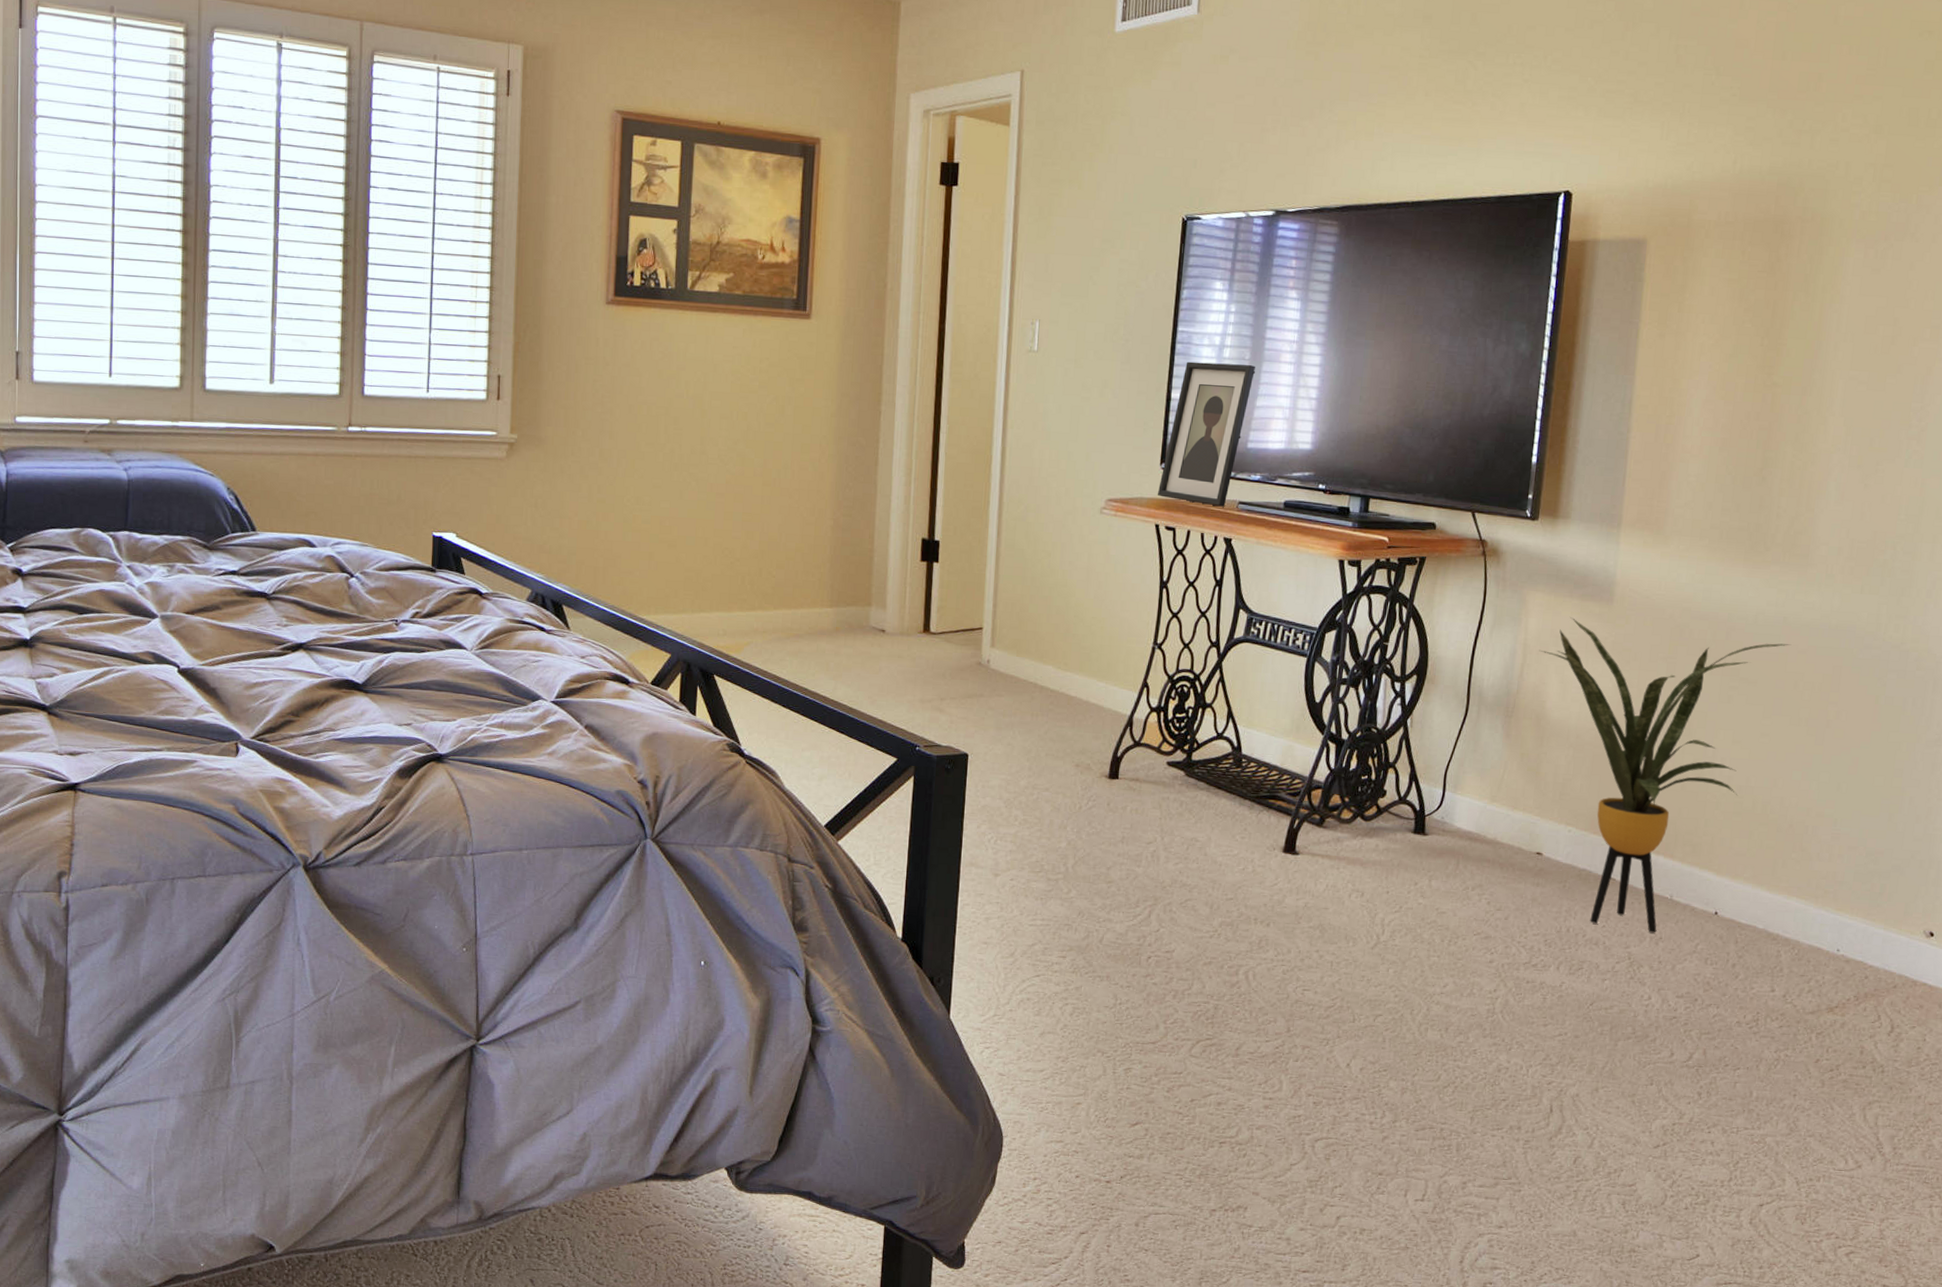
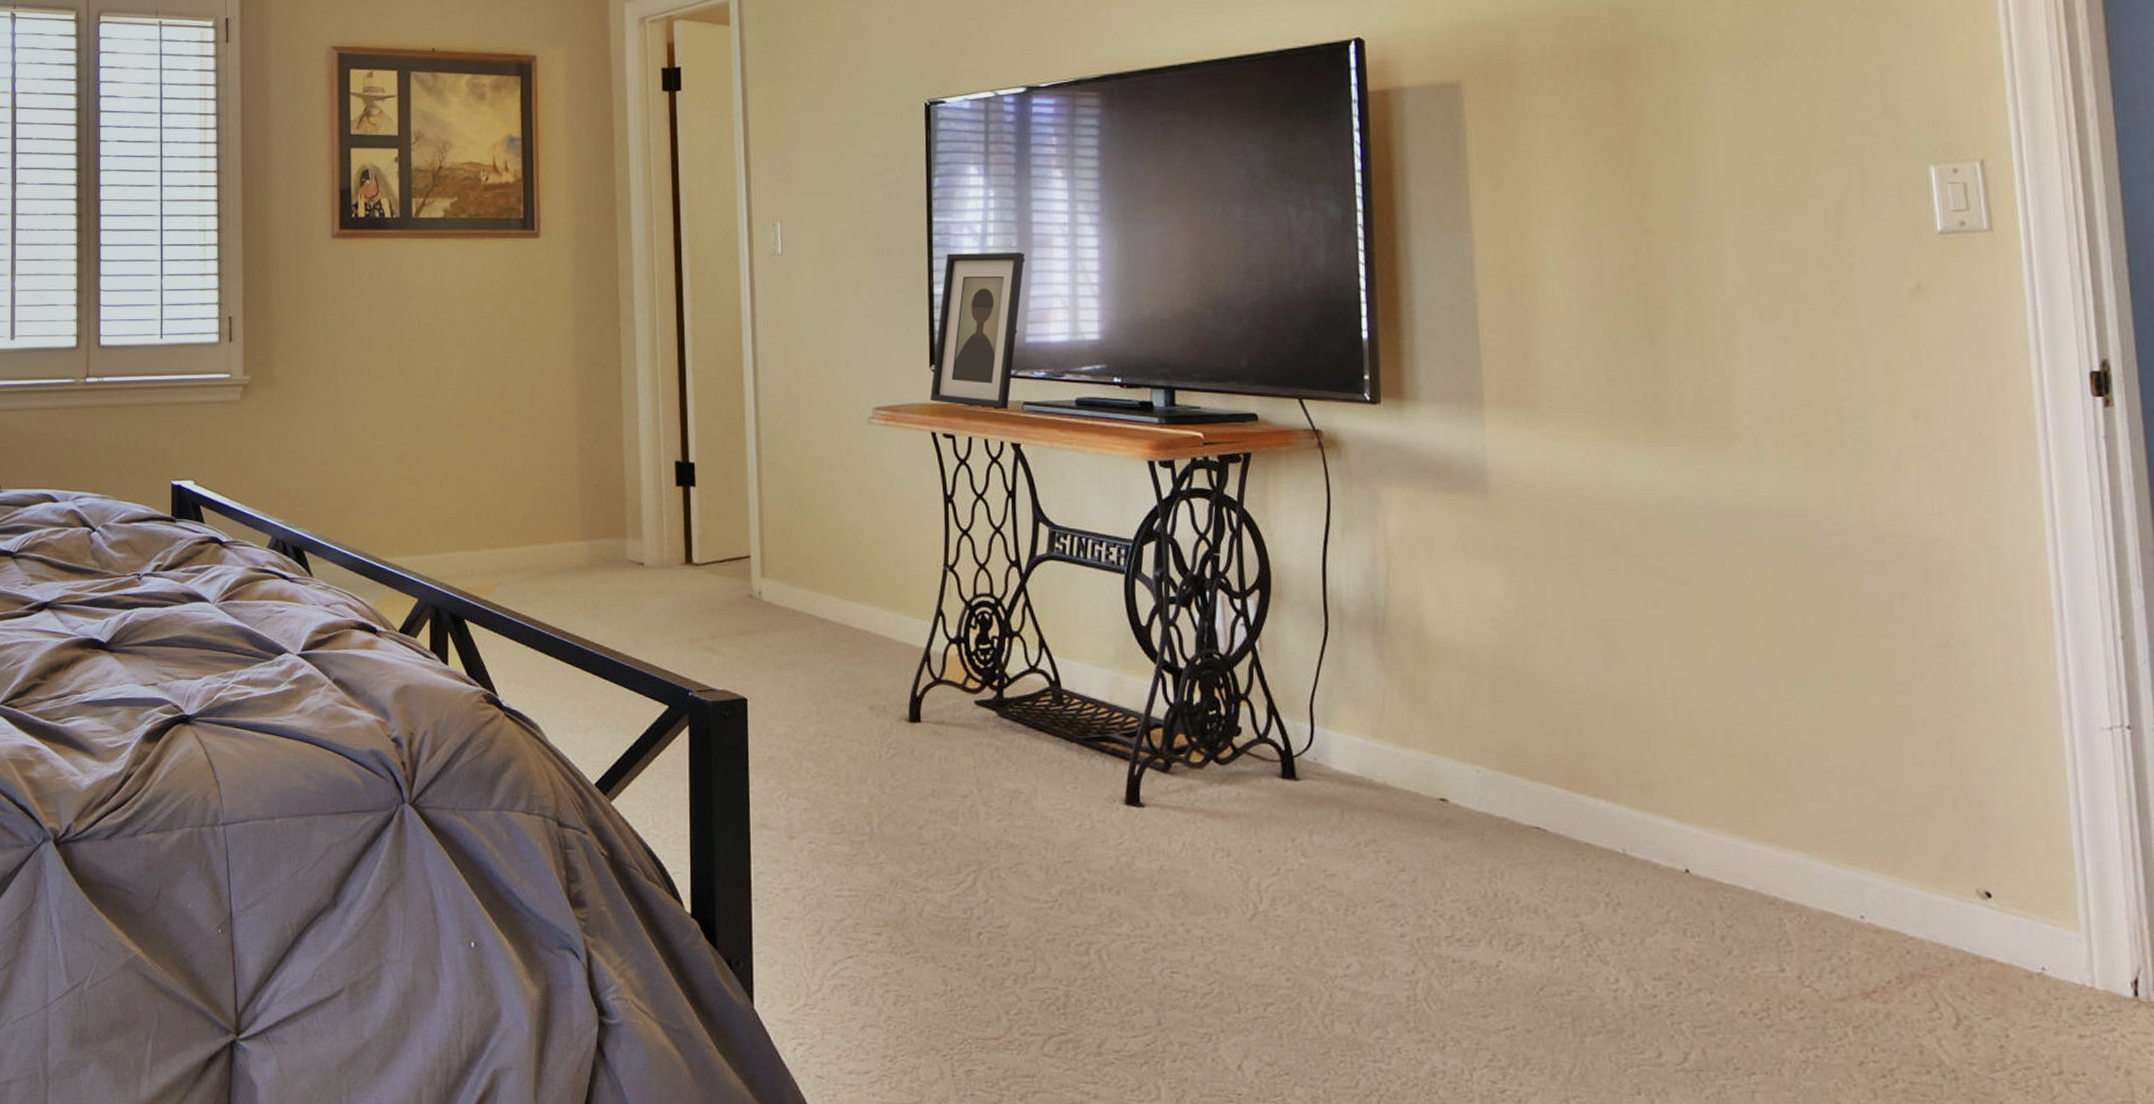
house plant: present [1539,617,1791,933] -> none [1405,514,1725,898]

